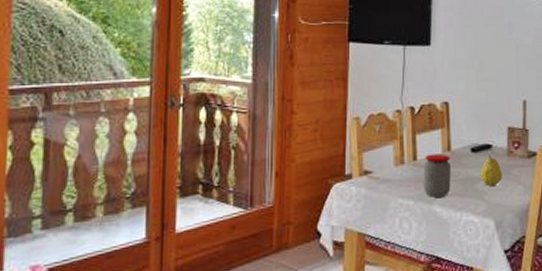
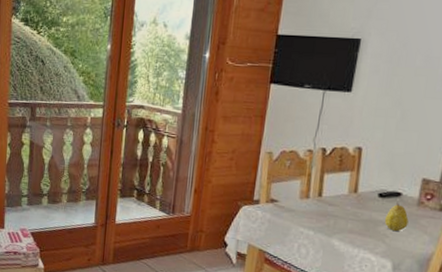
jar: present [423,154,451,197] -> none [325,193,356,233]

